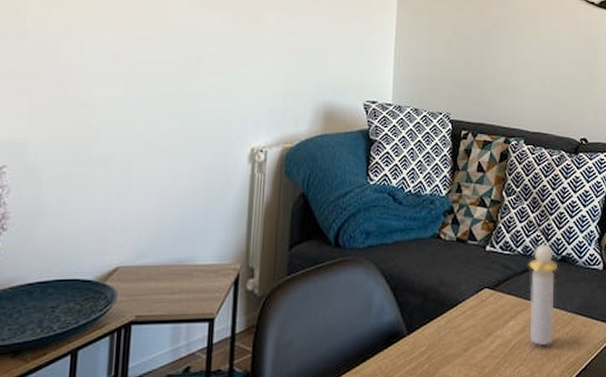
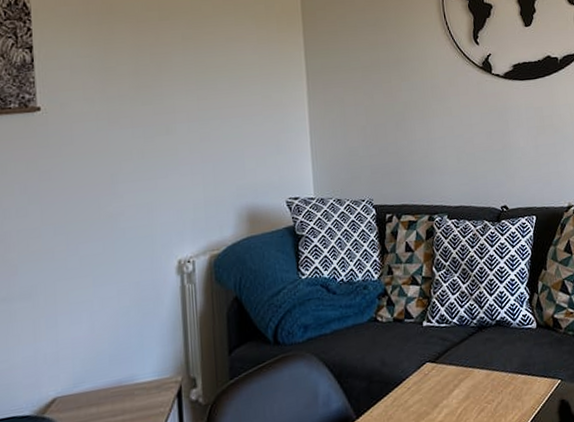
perfume bottle: present [529,245,557,346] -> none [465,312,497,410]

